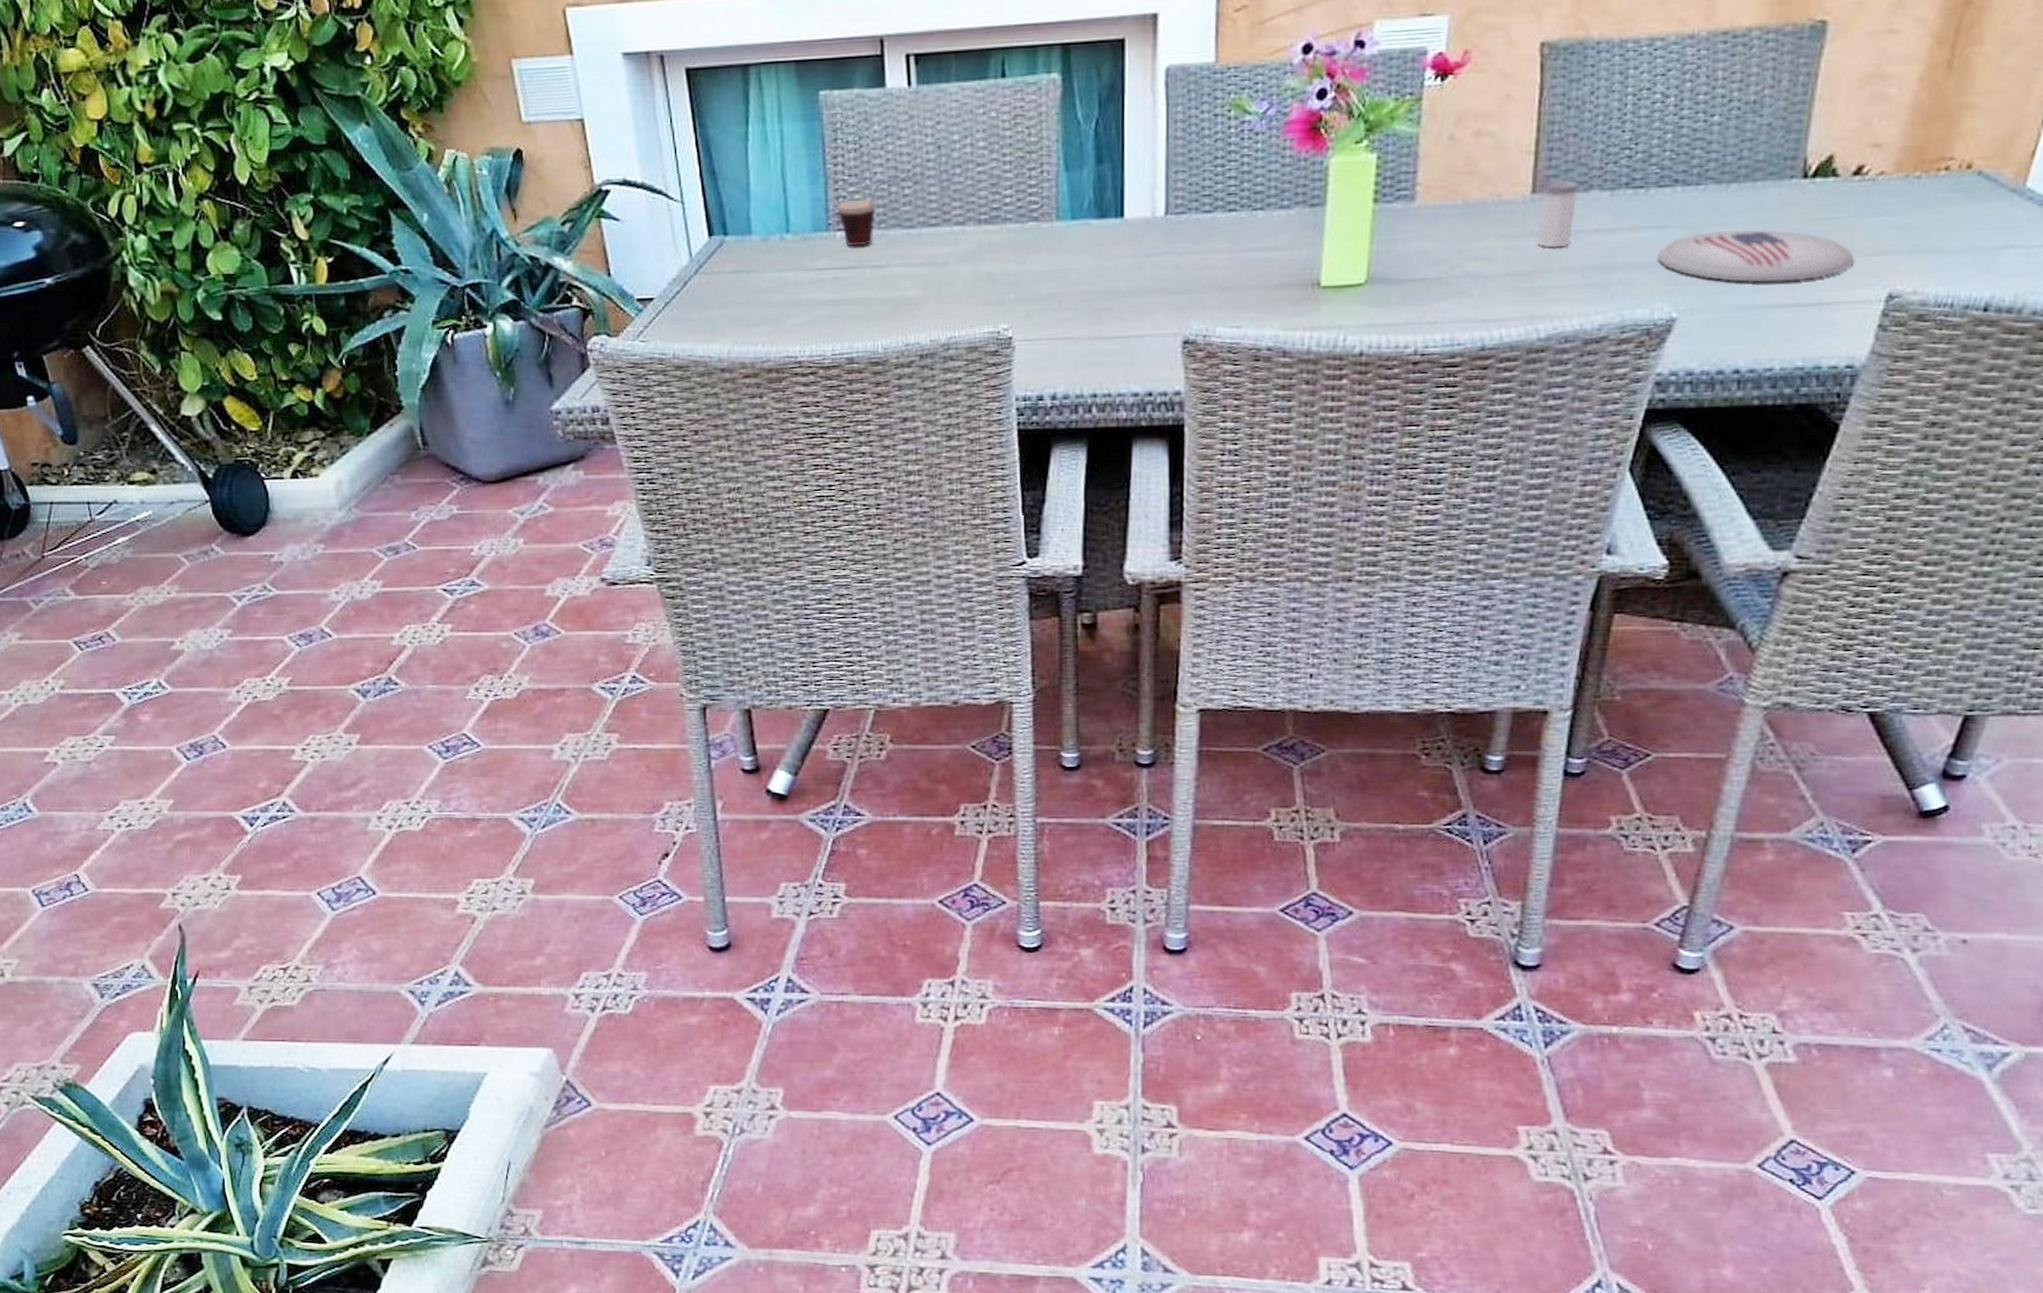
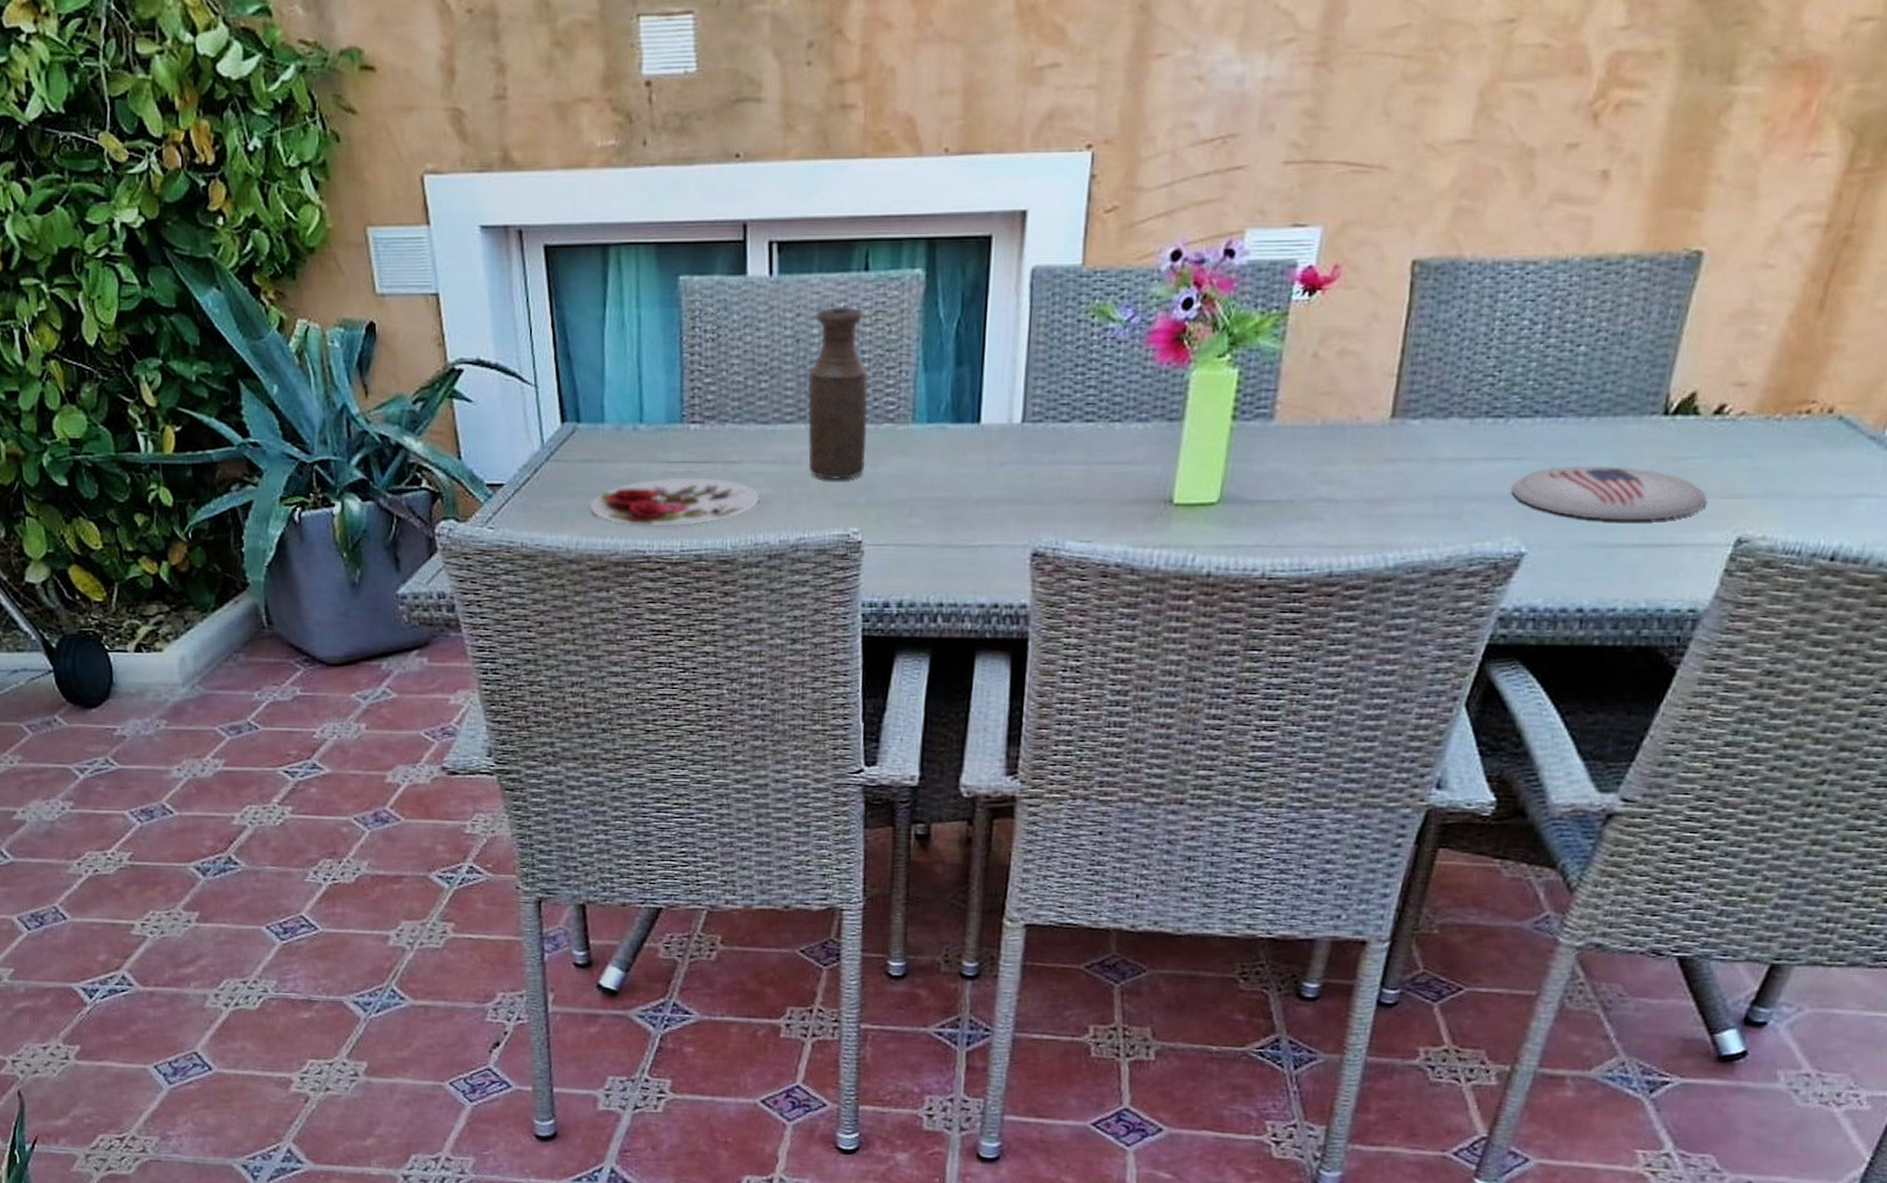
plate: none [741,282,909,333] -> present [590,477,760,527]
cup: present [835,177,897,247] -> none [690,370,754,440]
bottle: none [950,112,1012,279] -> present [807,307,869,479]
salt shaker: present [1537,180,1580,248] -> none [1392,405,1440,475]

